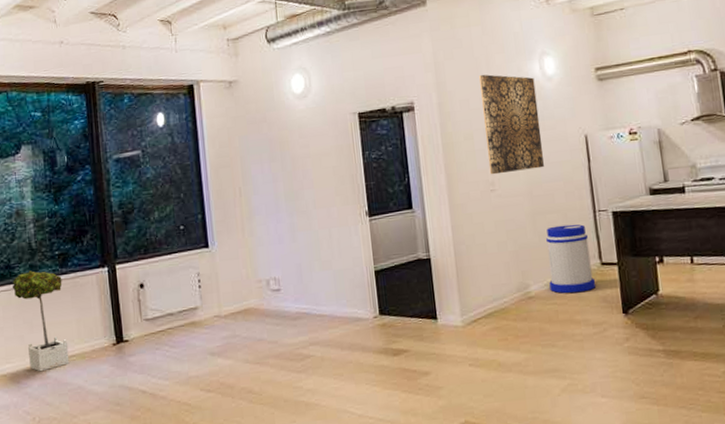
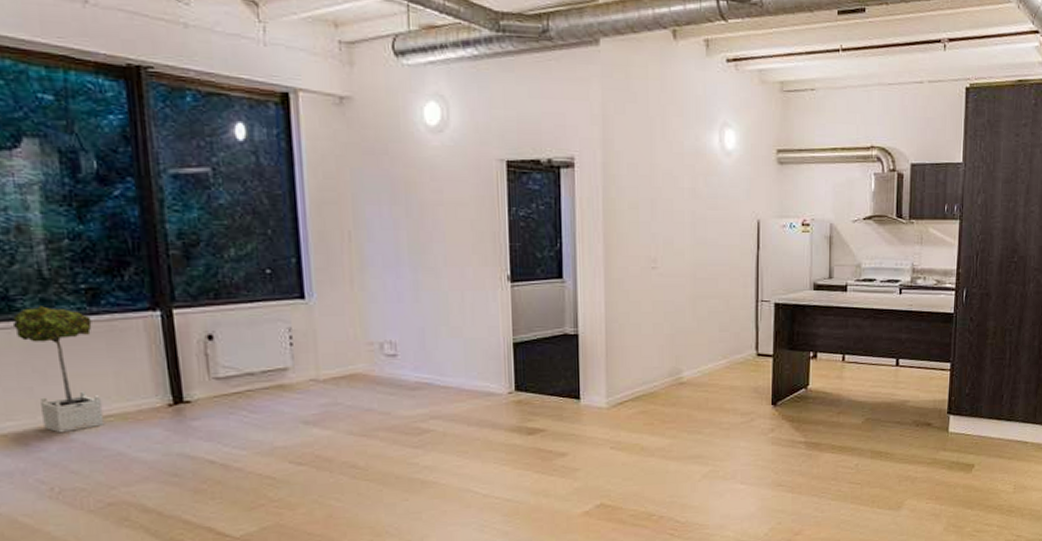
wall art: present [479,74,544,175] -> none [652,137,713,251]
trash can: present [546,224,596,294] -> none [703,312,749,382]

